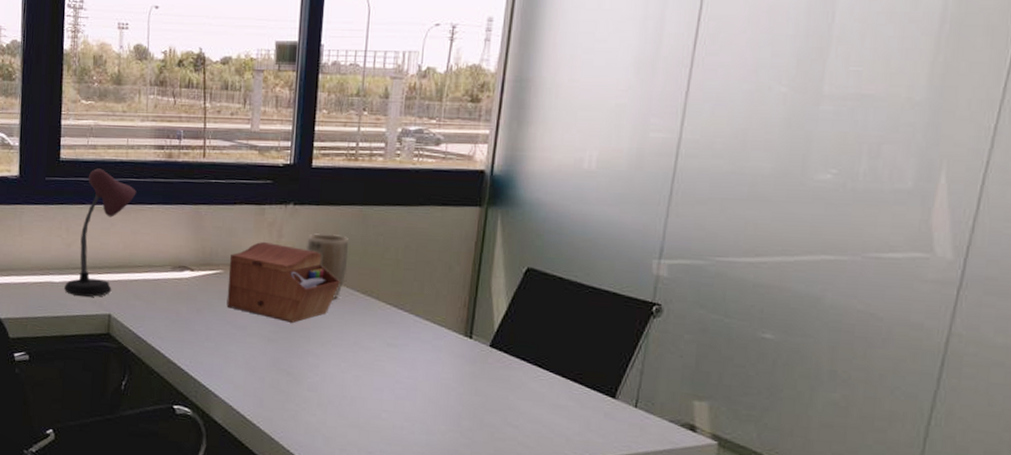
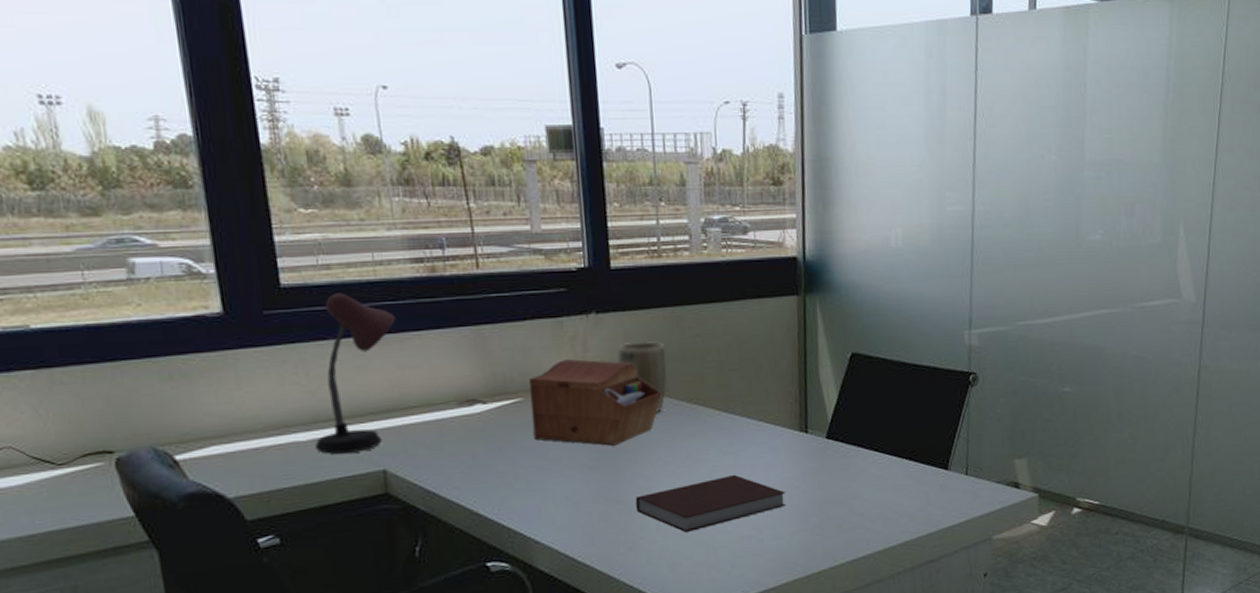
notebook: none [302,366,443,412] -> present [635,474,786,532]

